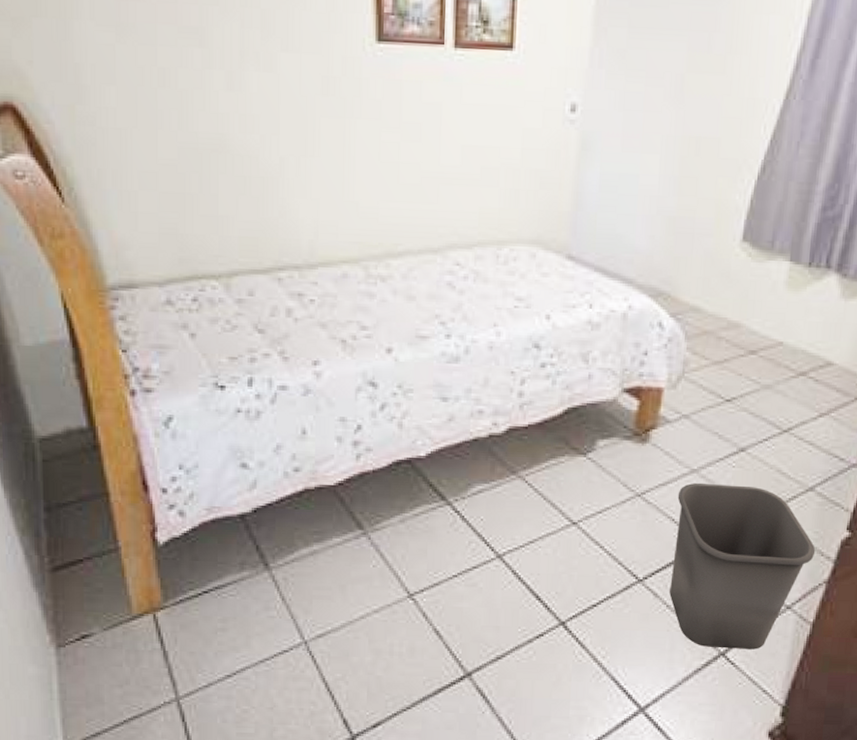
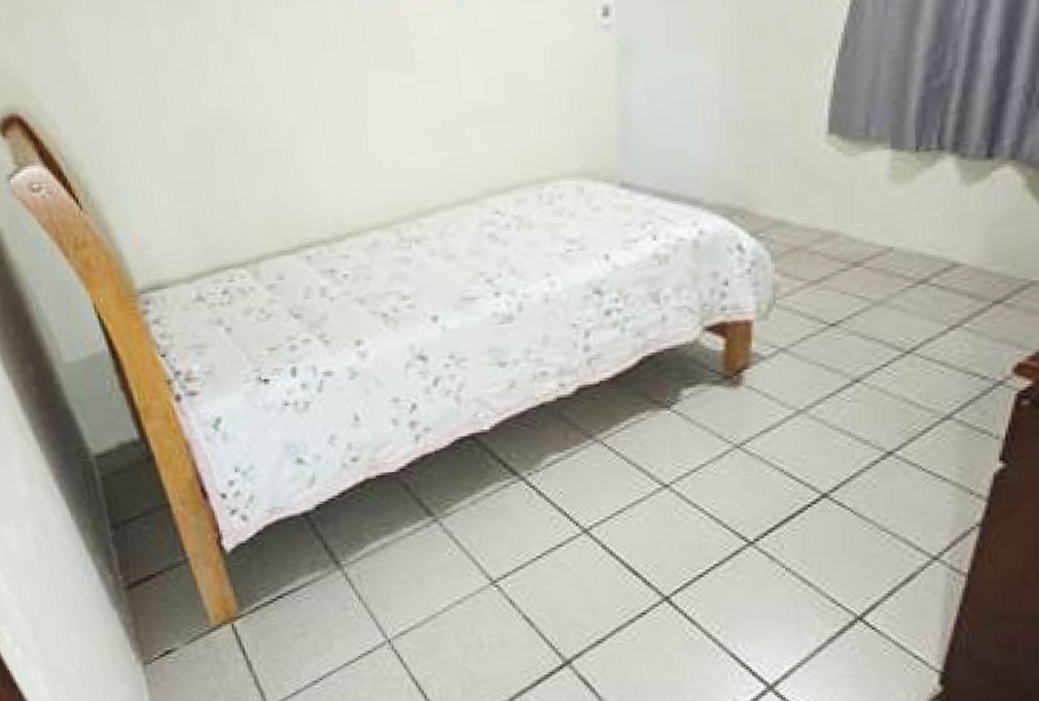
waste bin: present [669,482,816,650] -> none [784,422,962,612]

